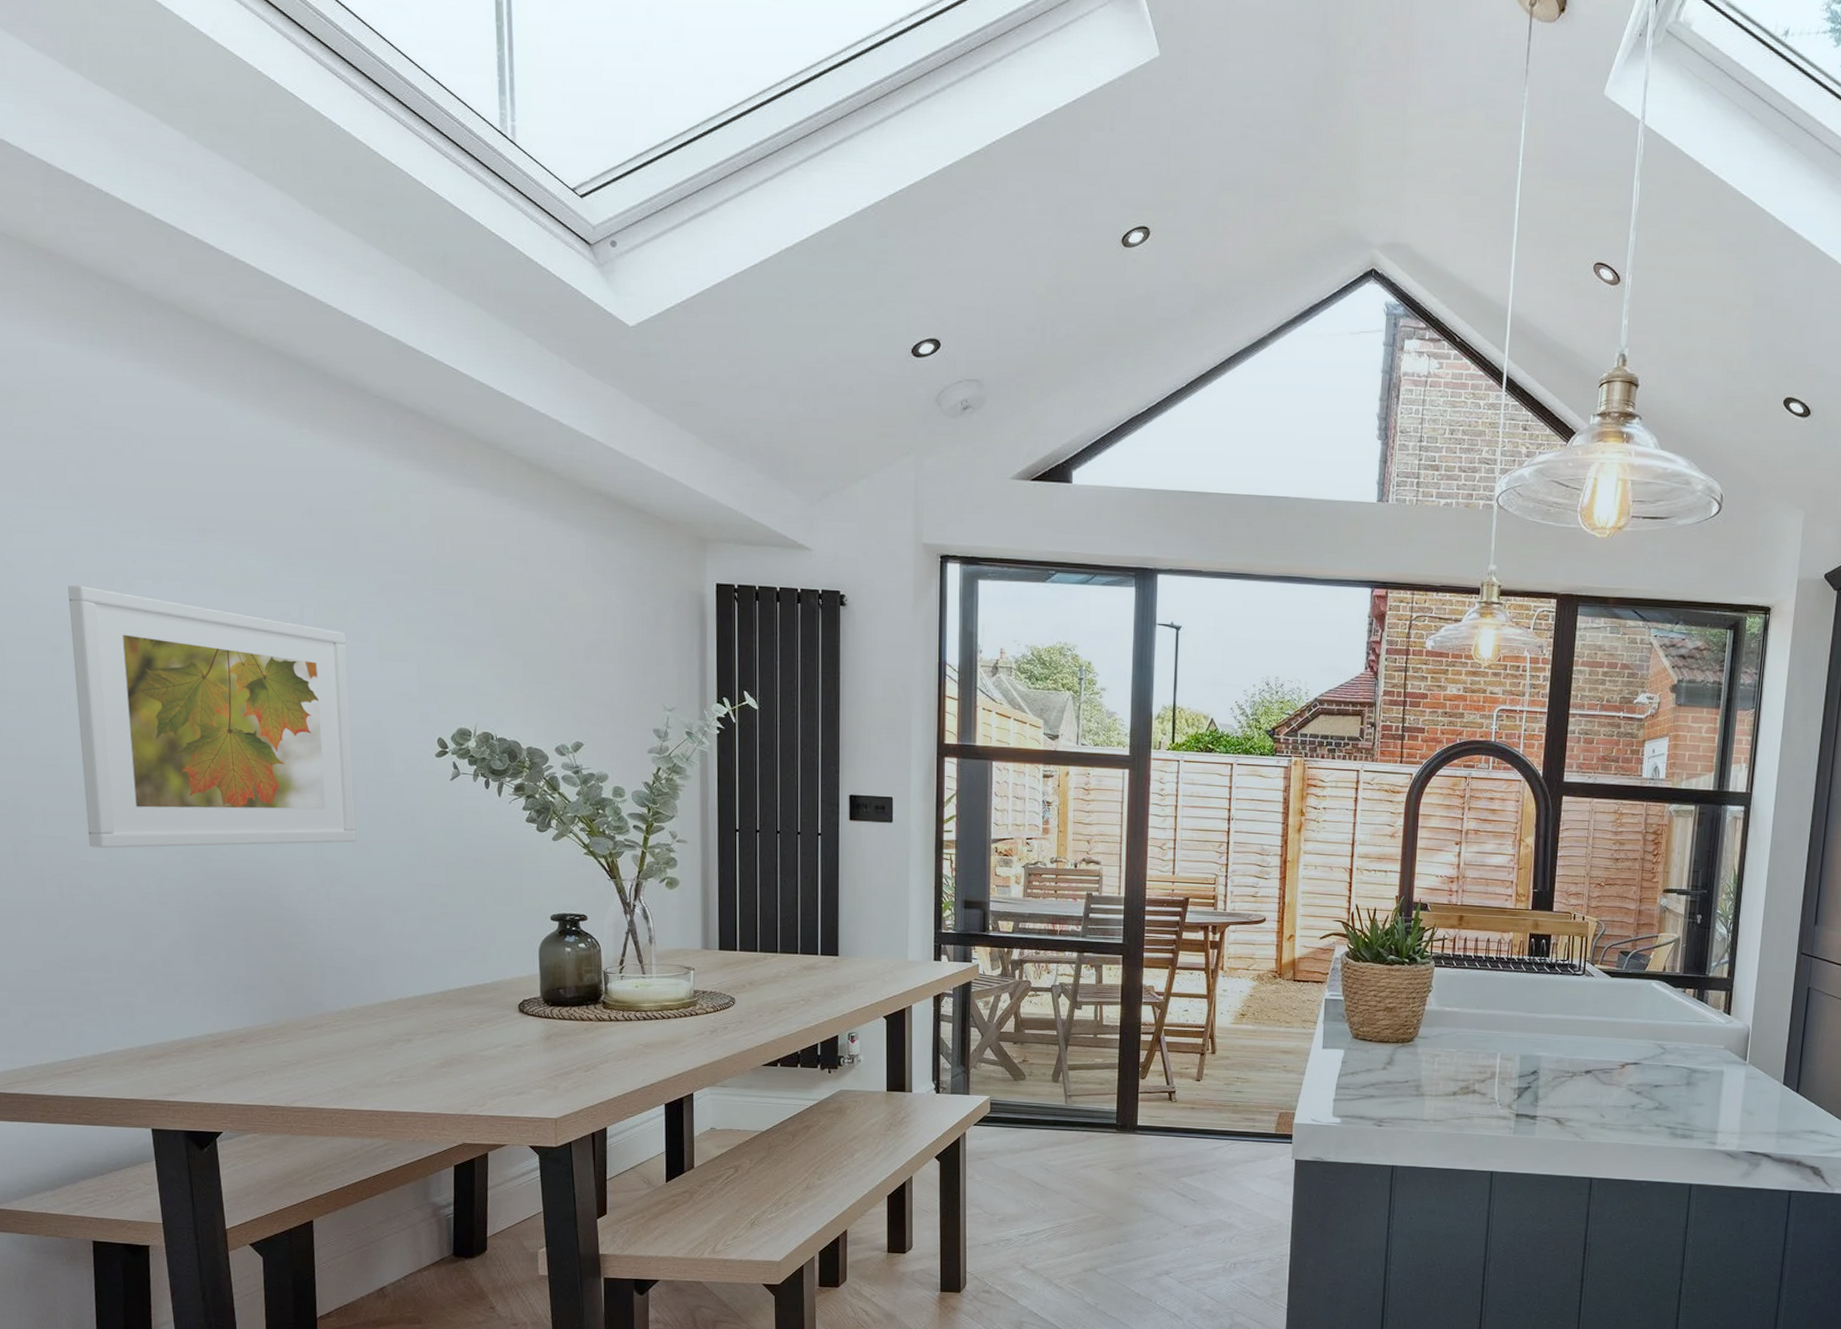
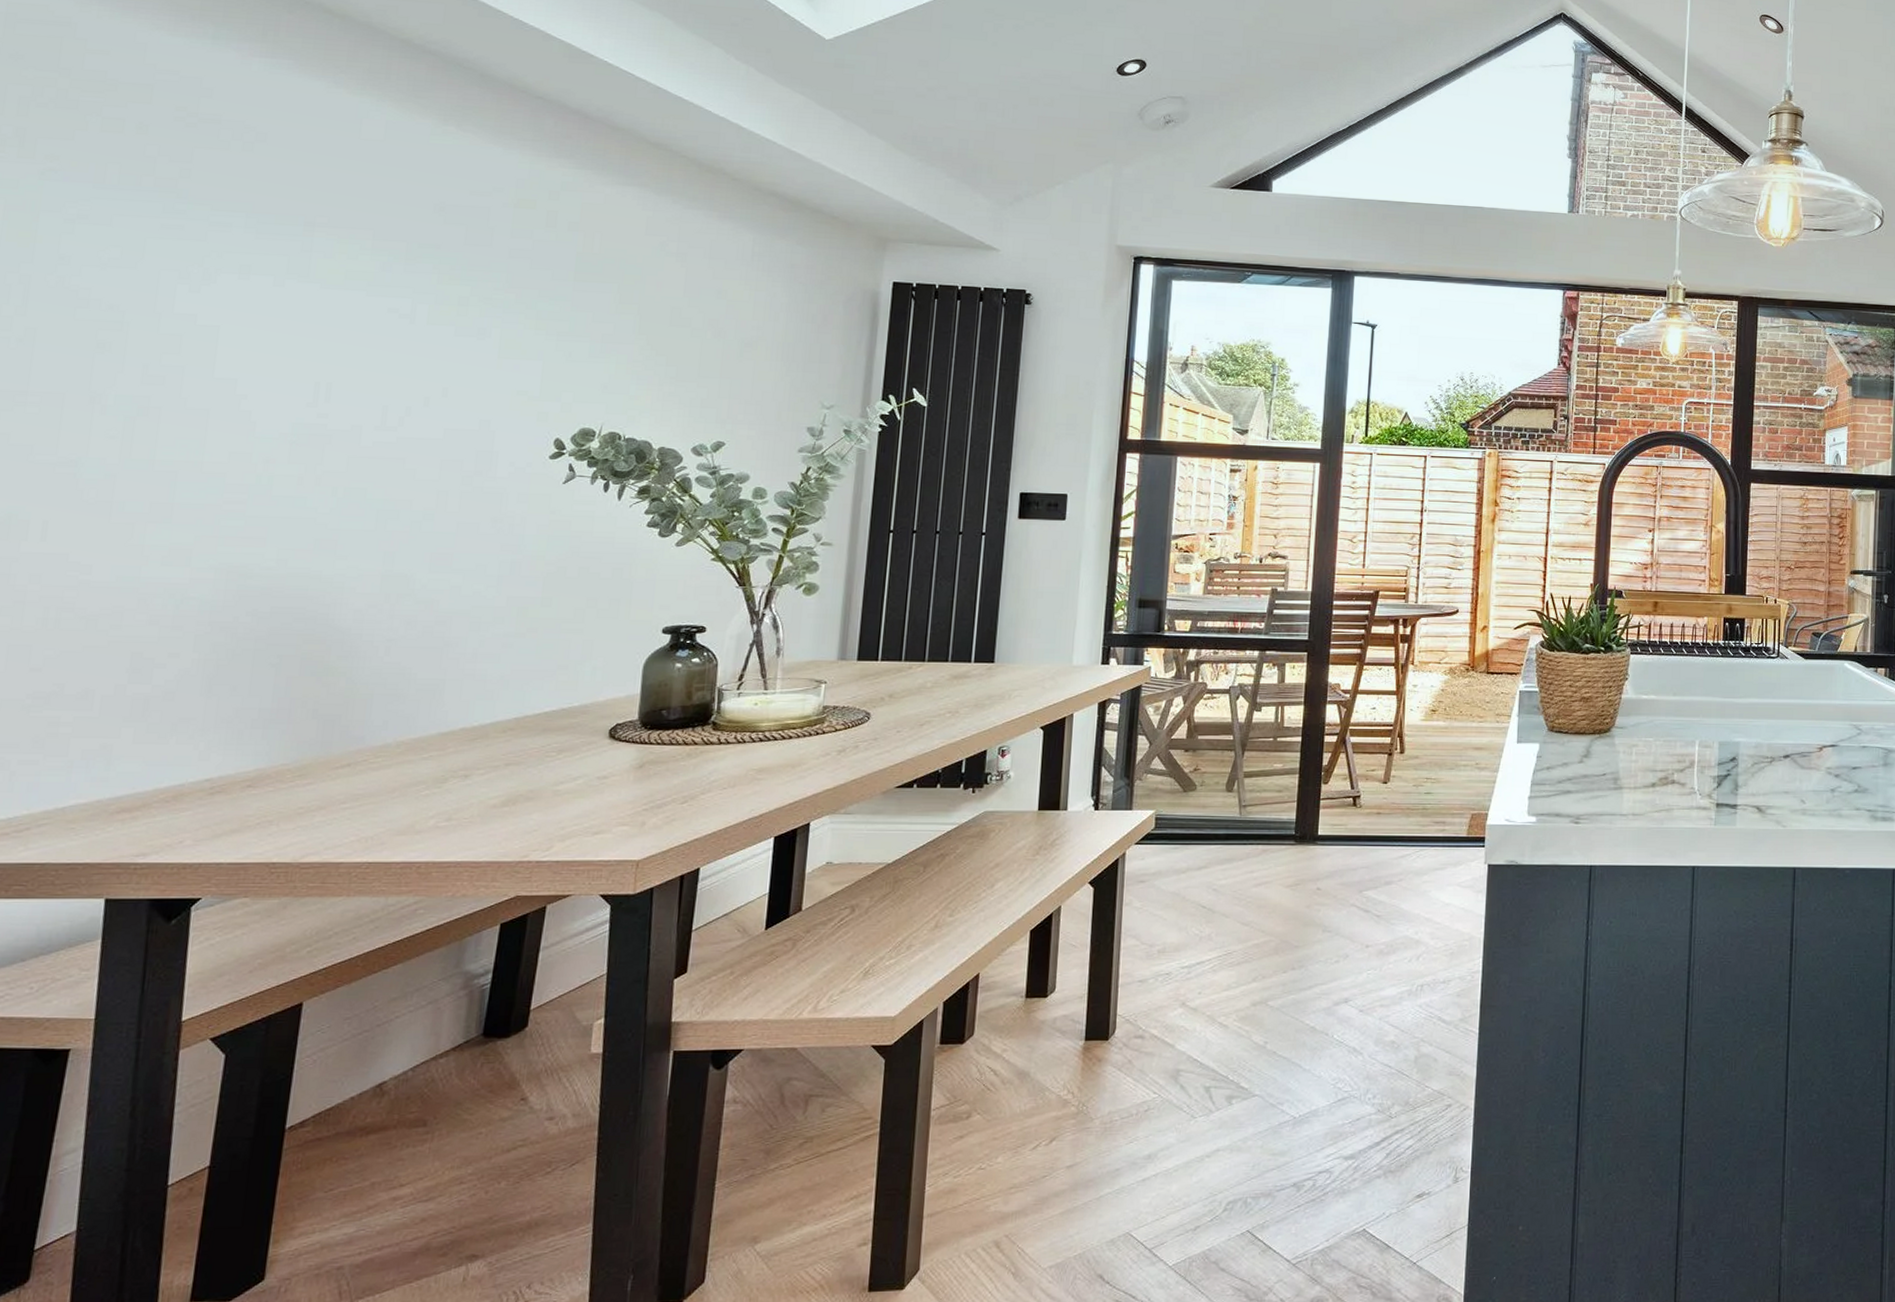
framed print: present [68,584,356,848] -> none [95,278,463,565]

